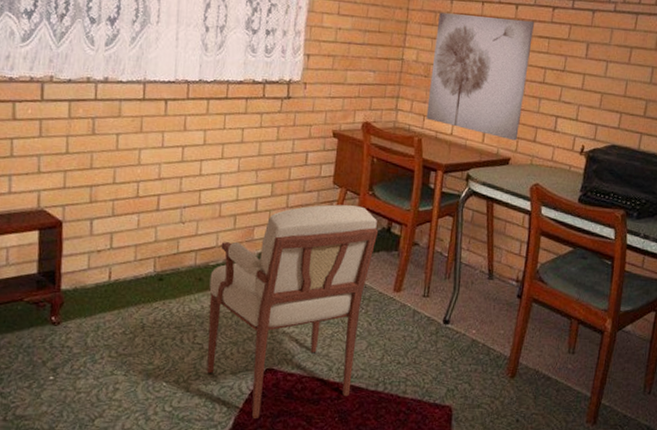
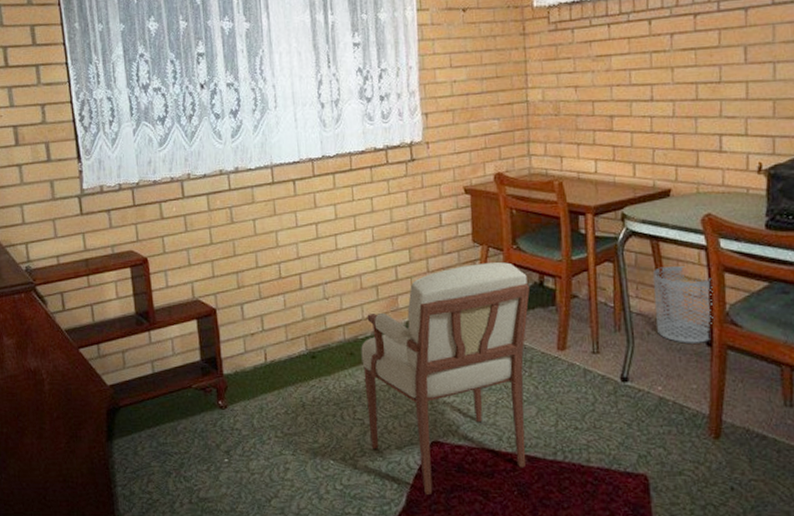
wall art: present [426,12,534,141] -> none [560,33,676,170]
waste bin: none [480,225,531,295] -> present [653,266,713,343]

